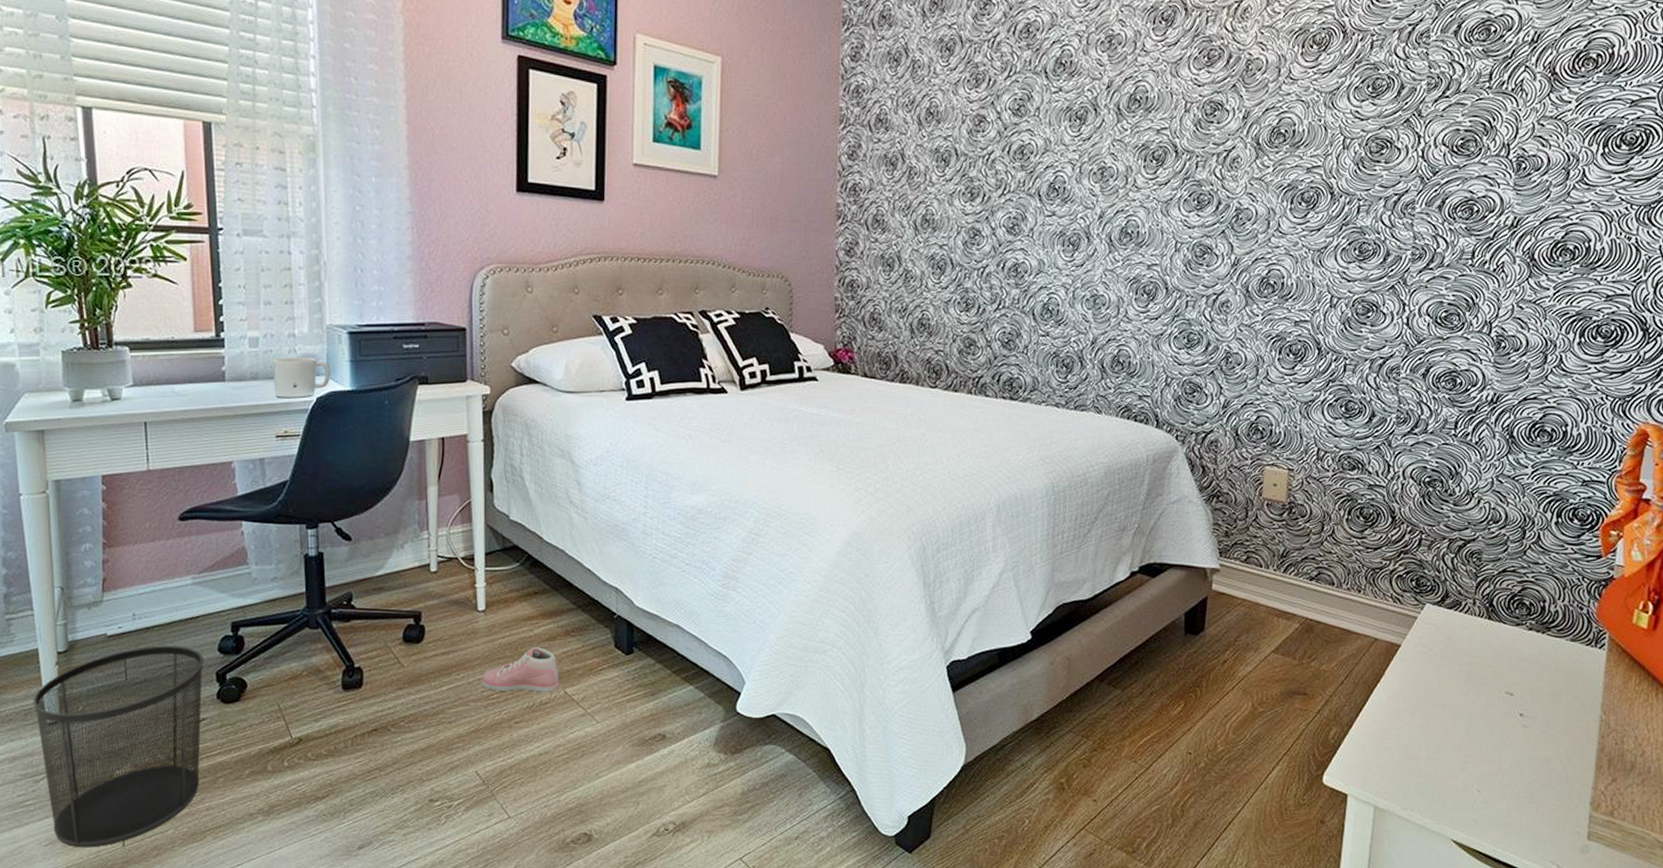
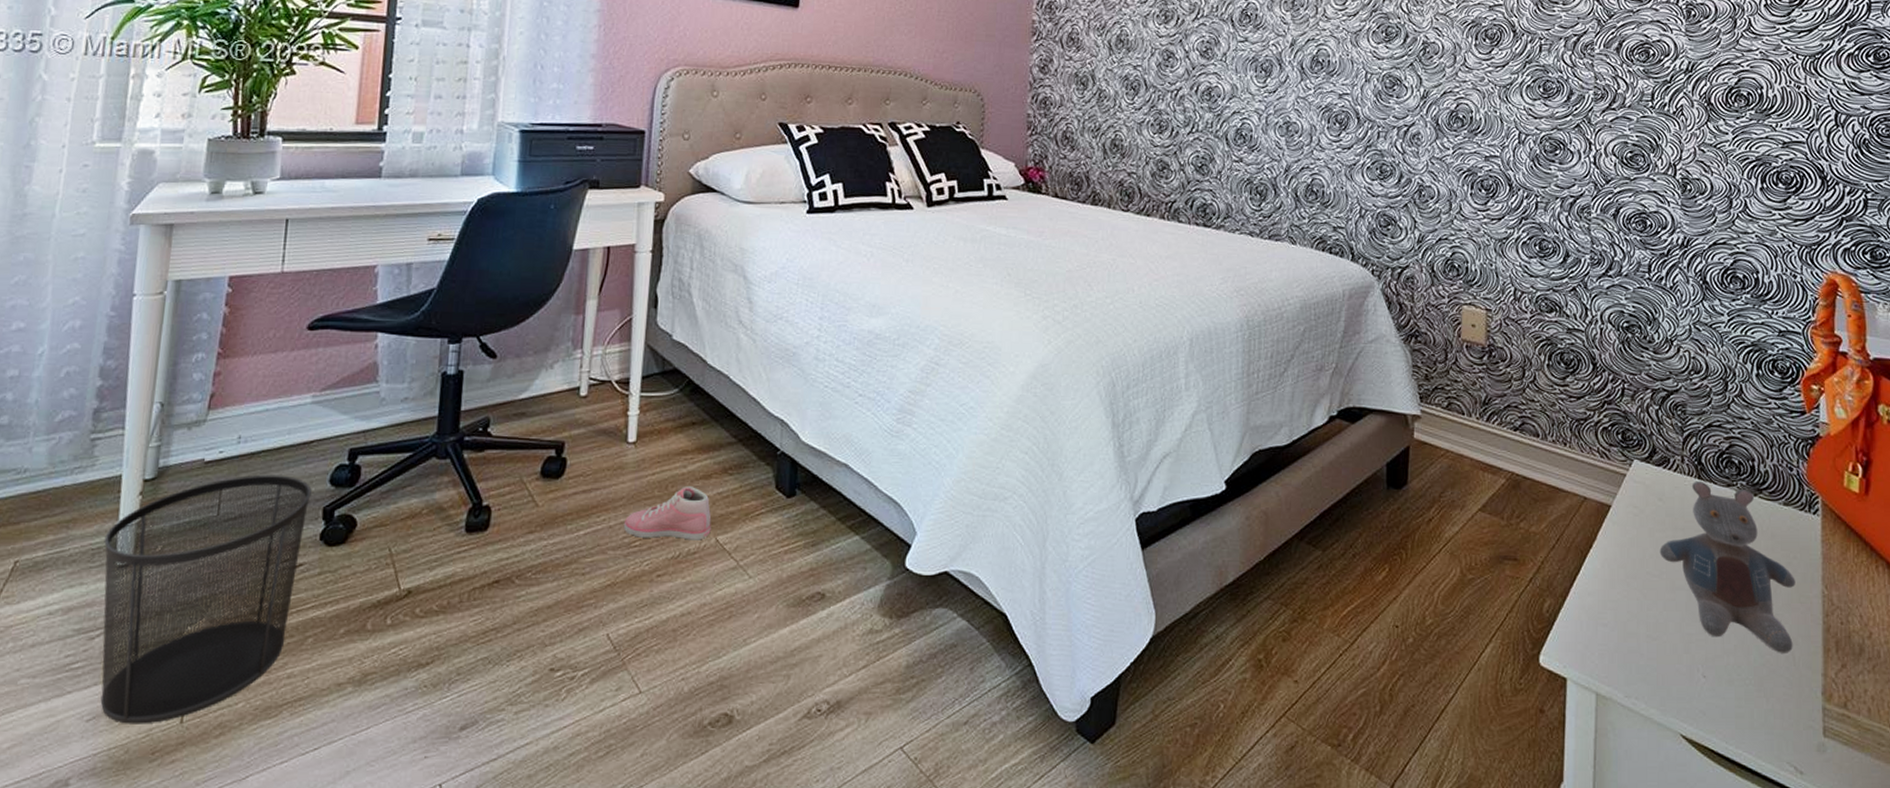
mug: present [273,357,331,399] -> none [432,154,496,200]
stuffed animal: none [1444,621,1575,770] -> present [1659,481,1796,653]

